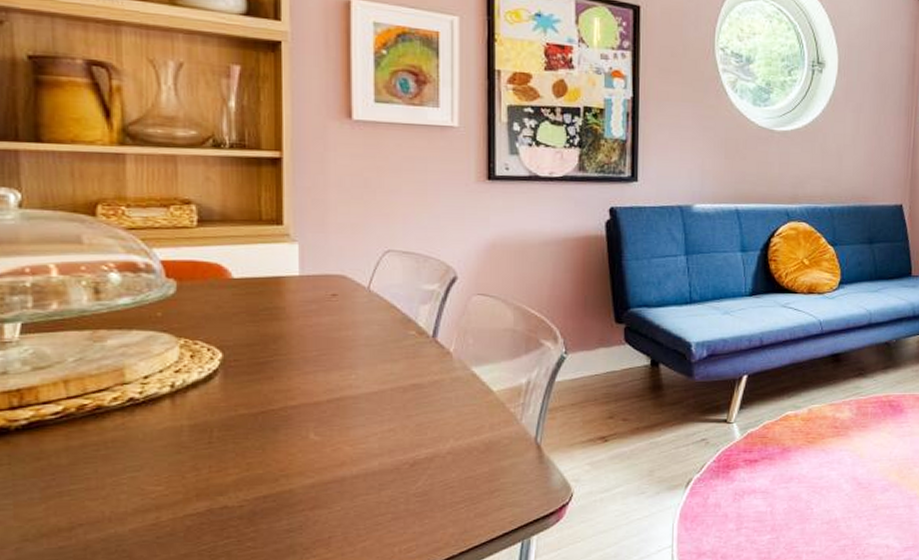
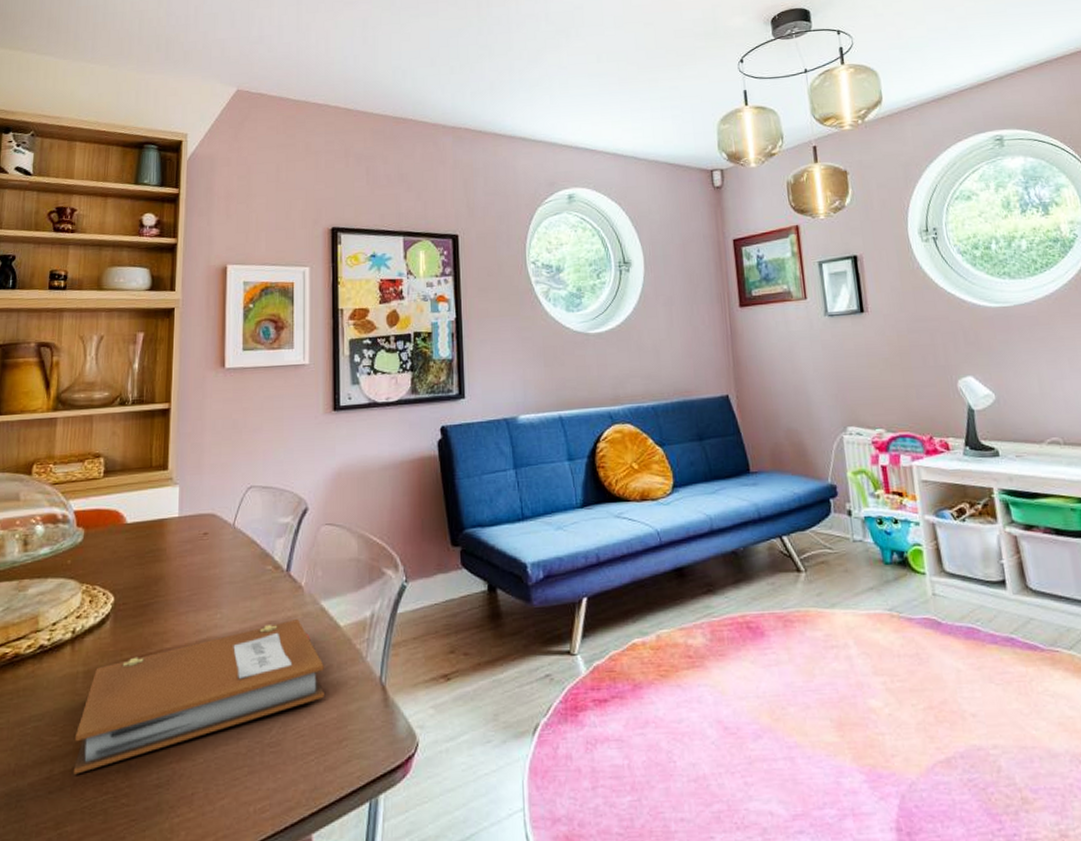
notebook: none [184,383,475,521] -> present [74,619,324,775]

